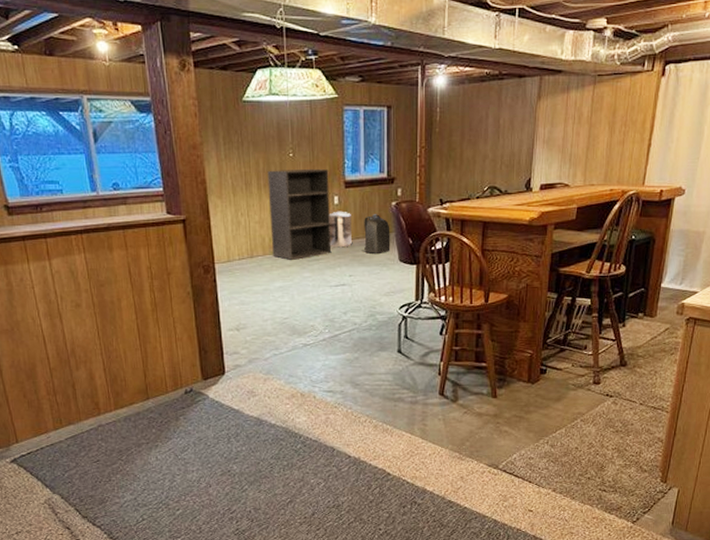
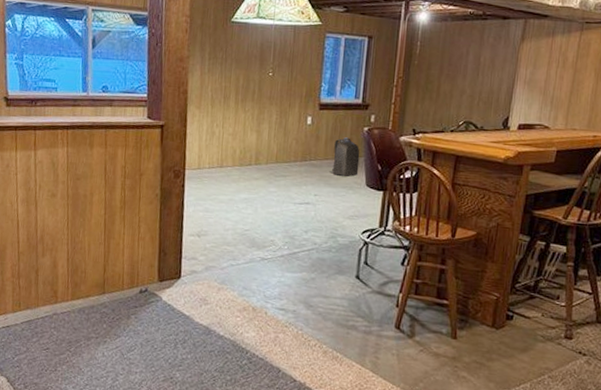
bookshelf: present [267,169,331,260] -> none [241,86,305,174]
waste bin: present [328,209,352,247] -> none [298,129,323,166]

